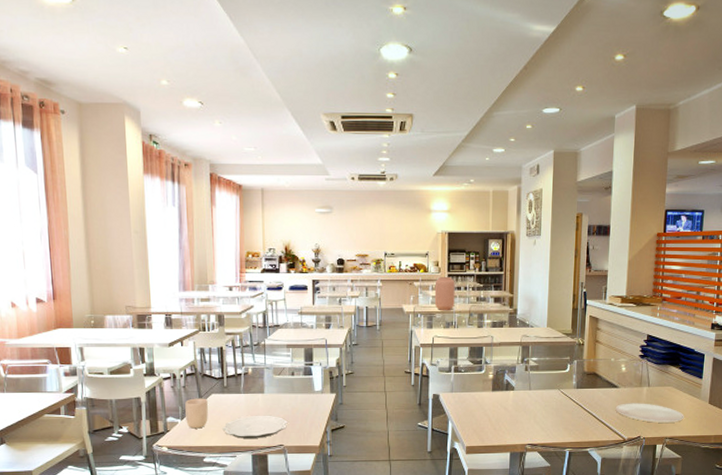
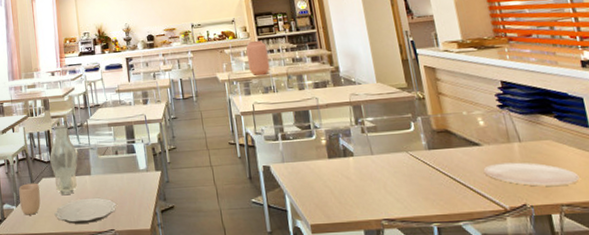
vase: none [221,342,251,411] -> present [50,124,78,195]

